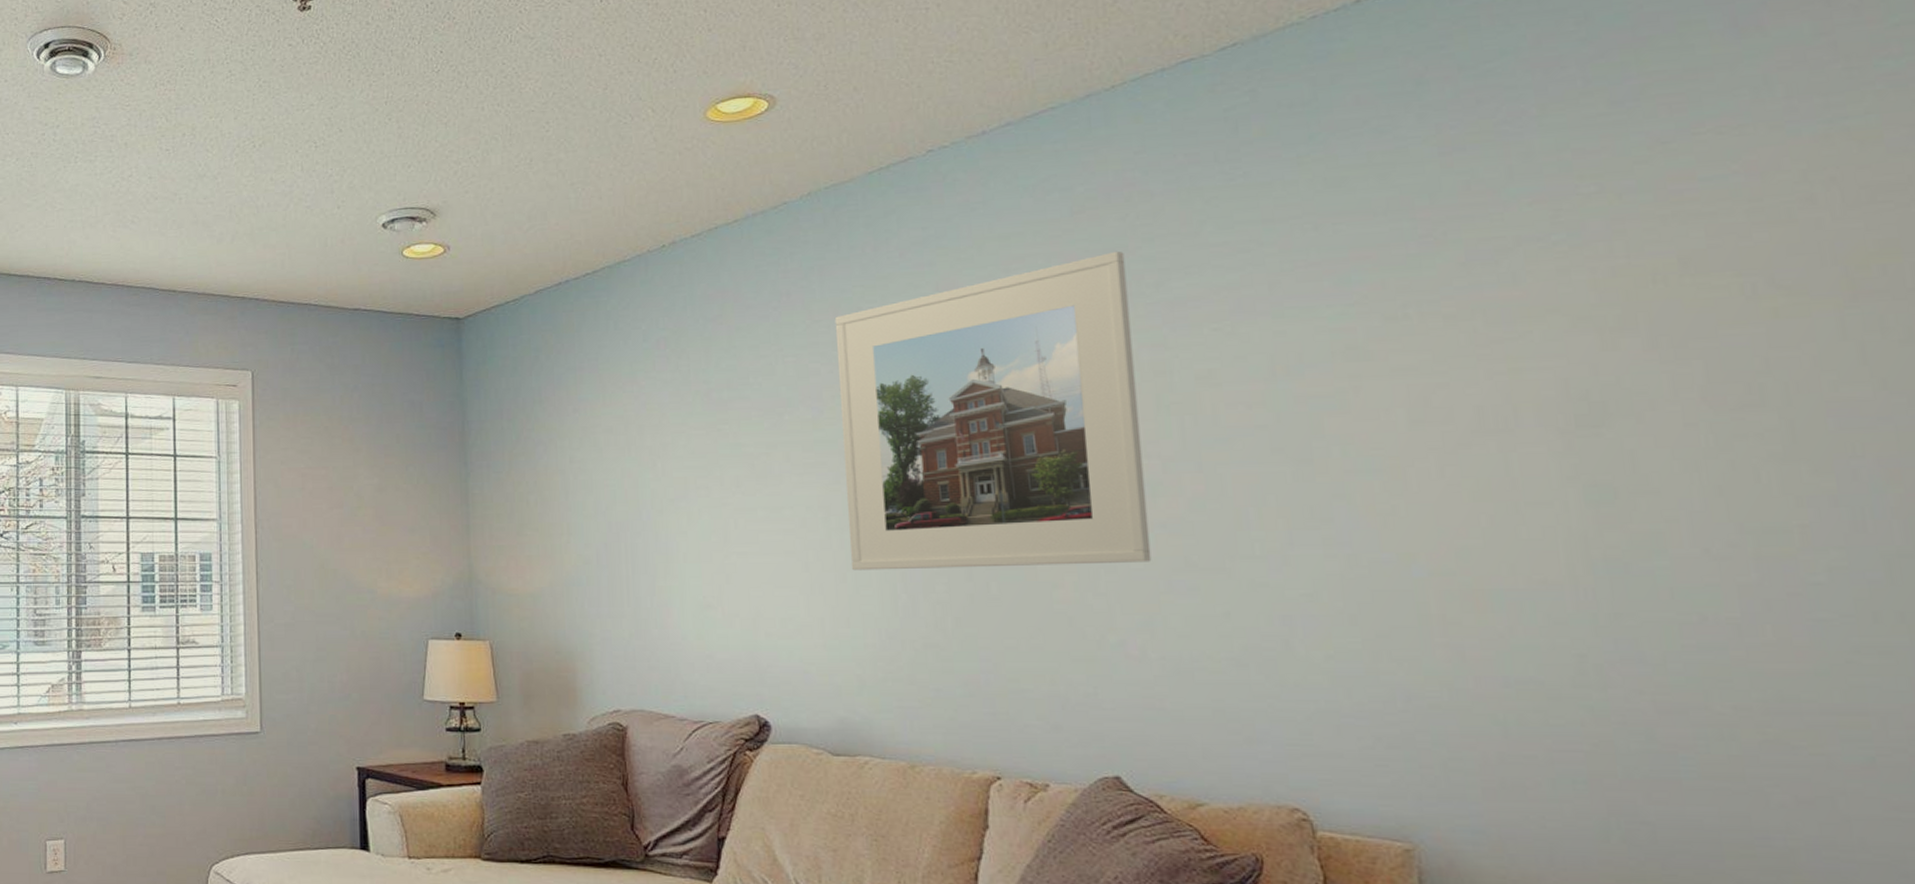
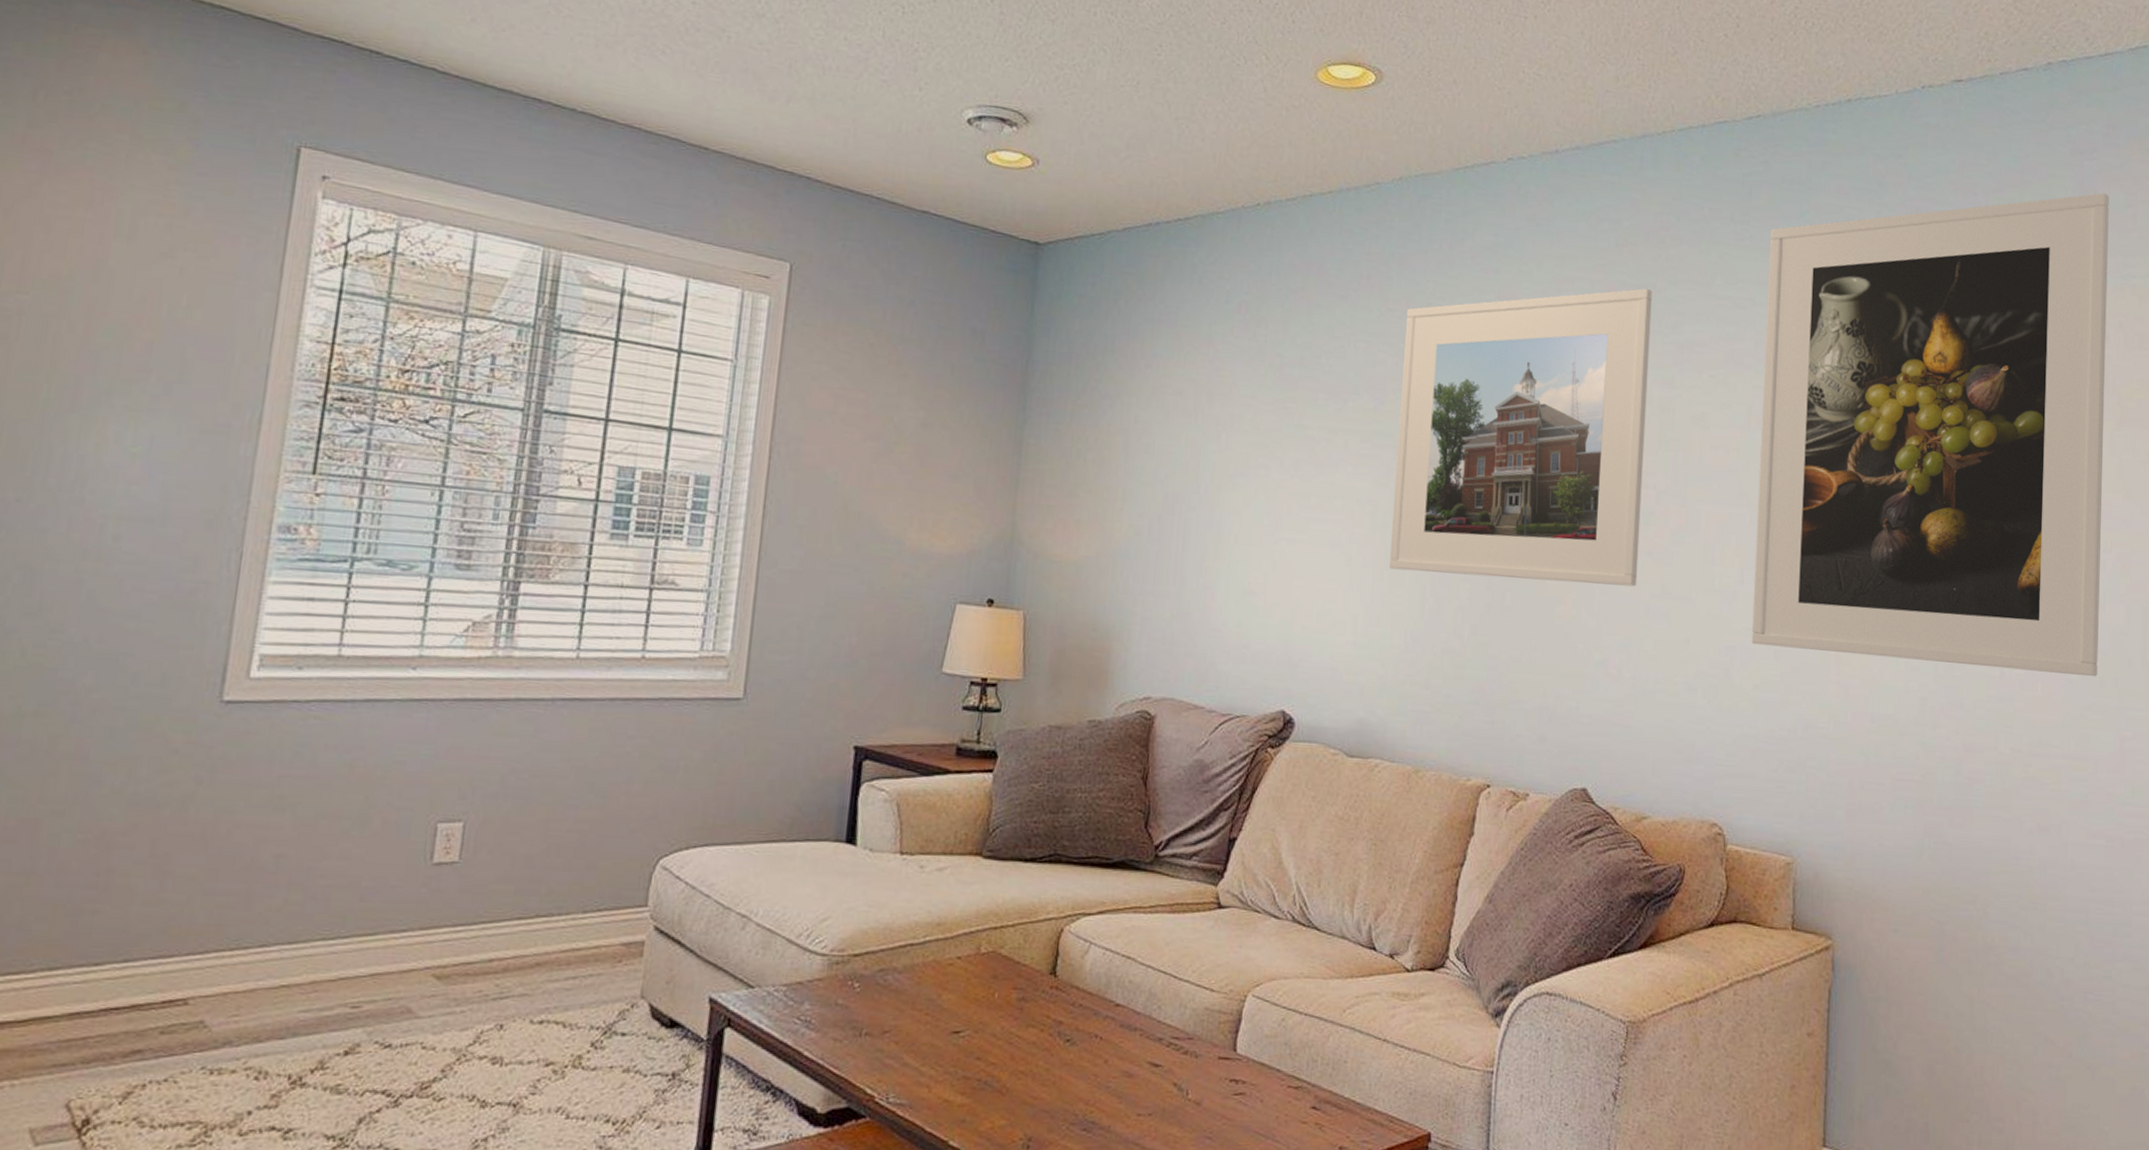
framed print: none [1271,26,1867,613] -> present [1751,192,2109,677]

